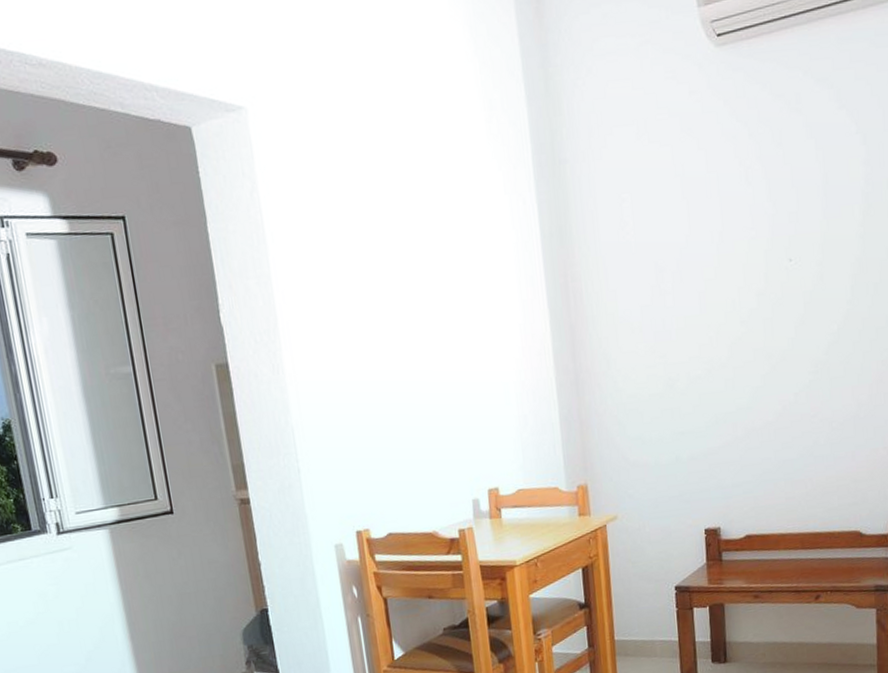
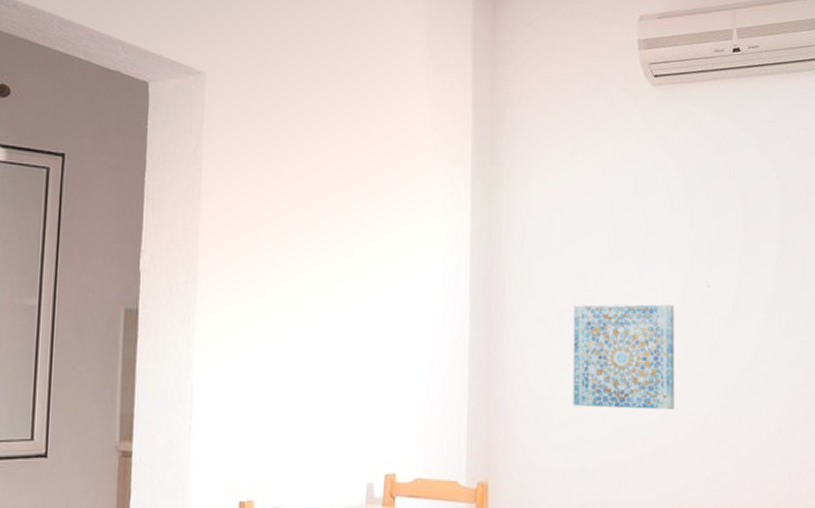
wall art: none [653,285,764,401] -> present [573,304,675,410]

